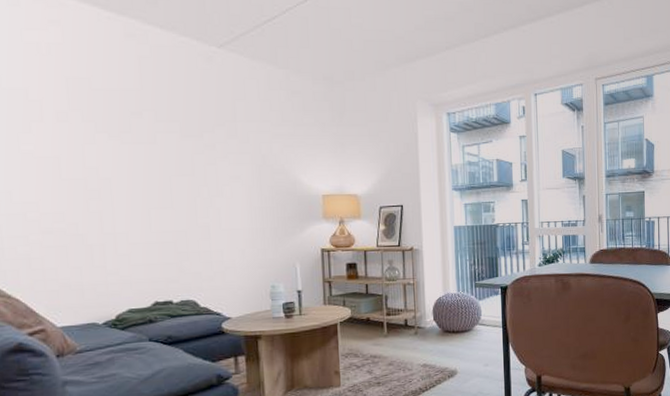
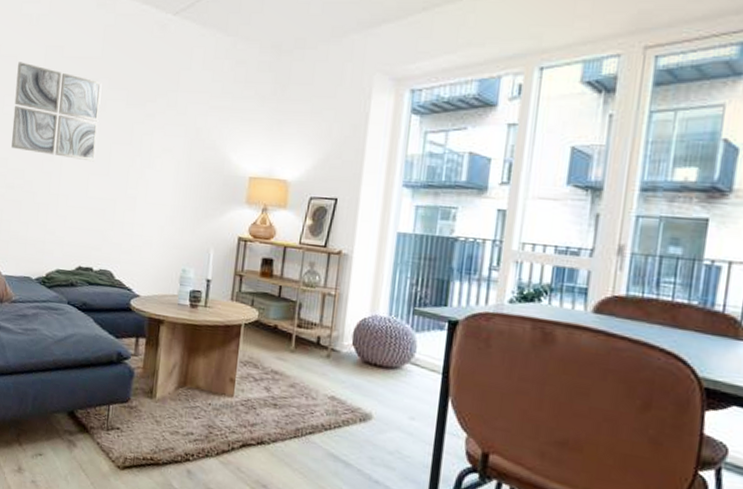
wall art: none [30,95,154,196] -> present [11,62,102,162]

